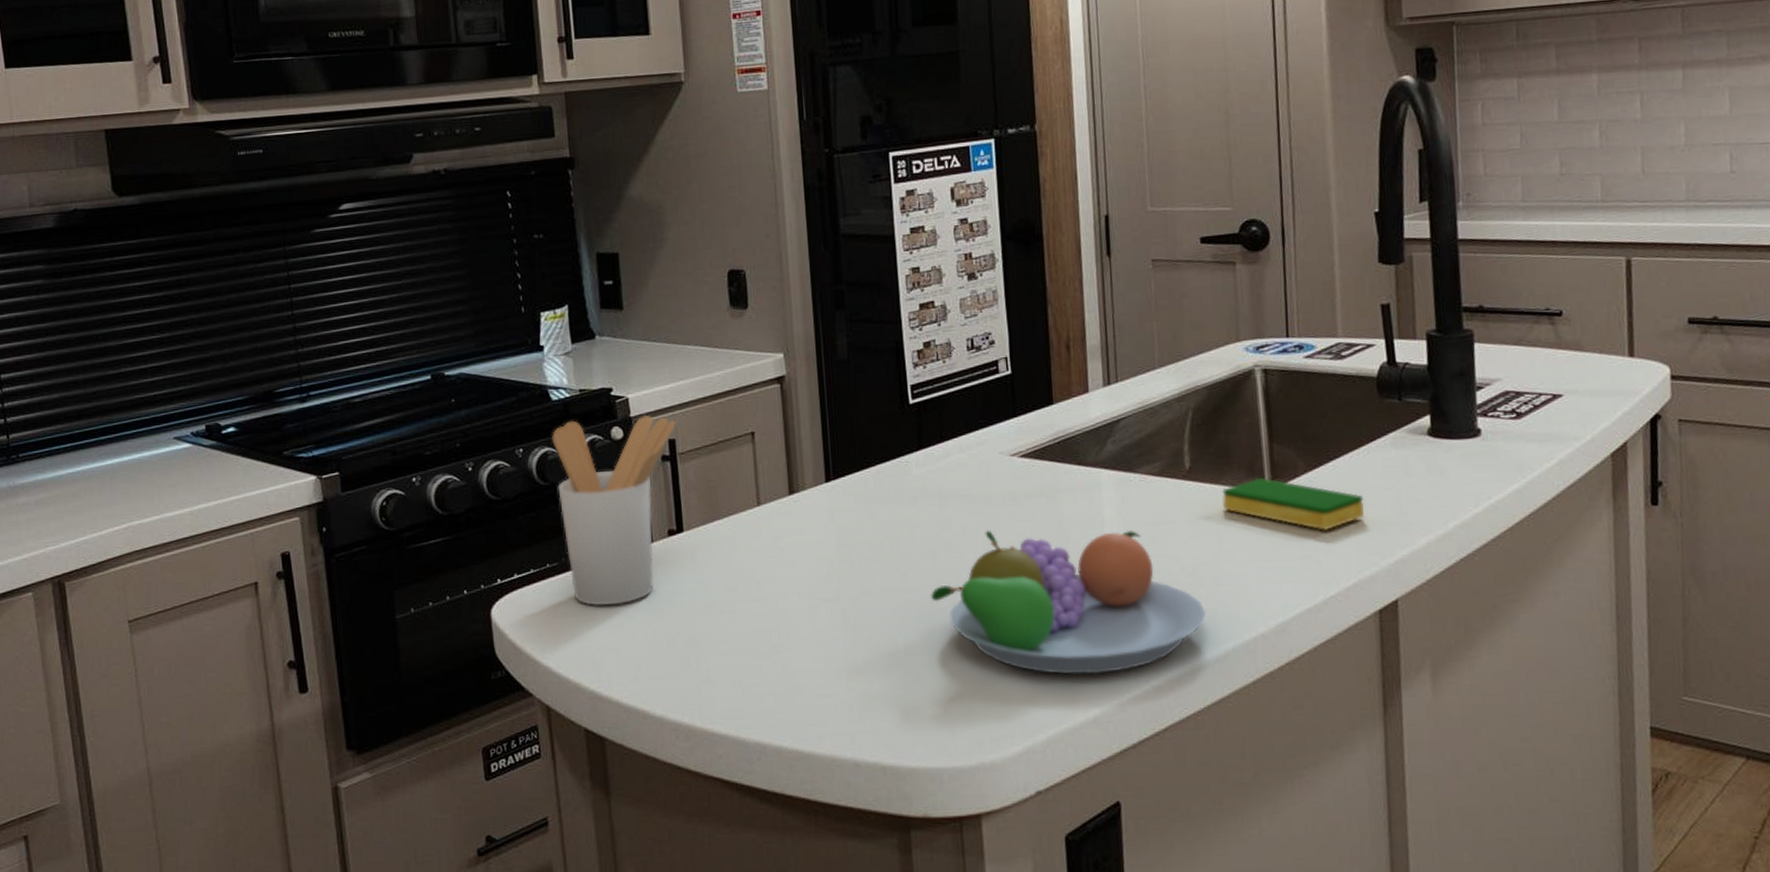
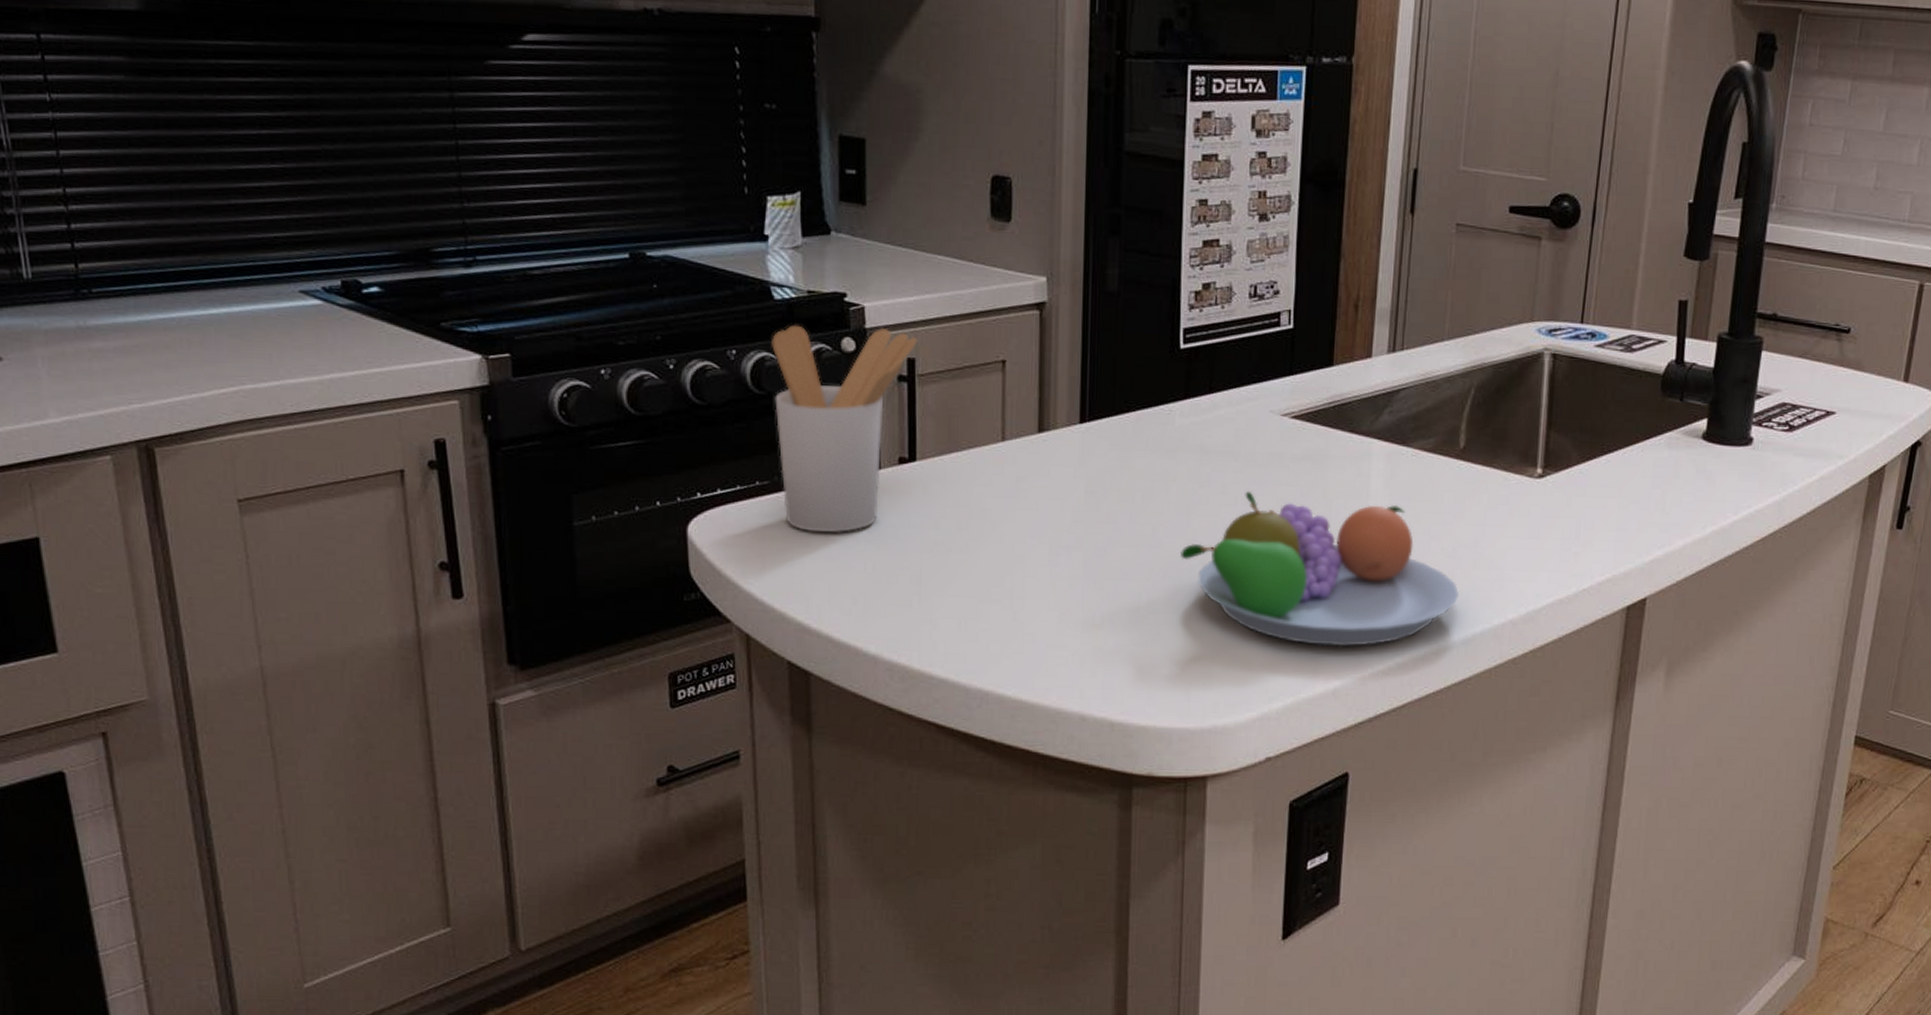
dish sponge: present [1222,477,1364,530] -> none [1491,464,1631,524]

